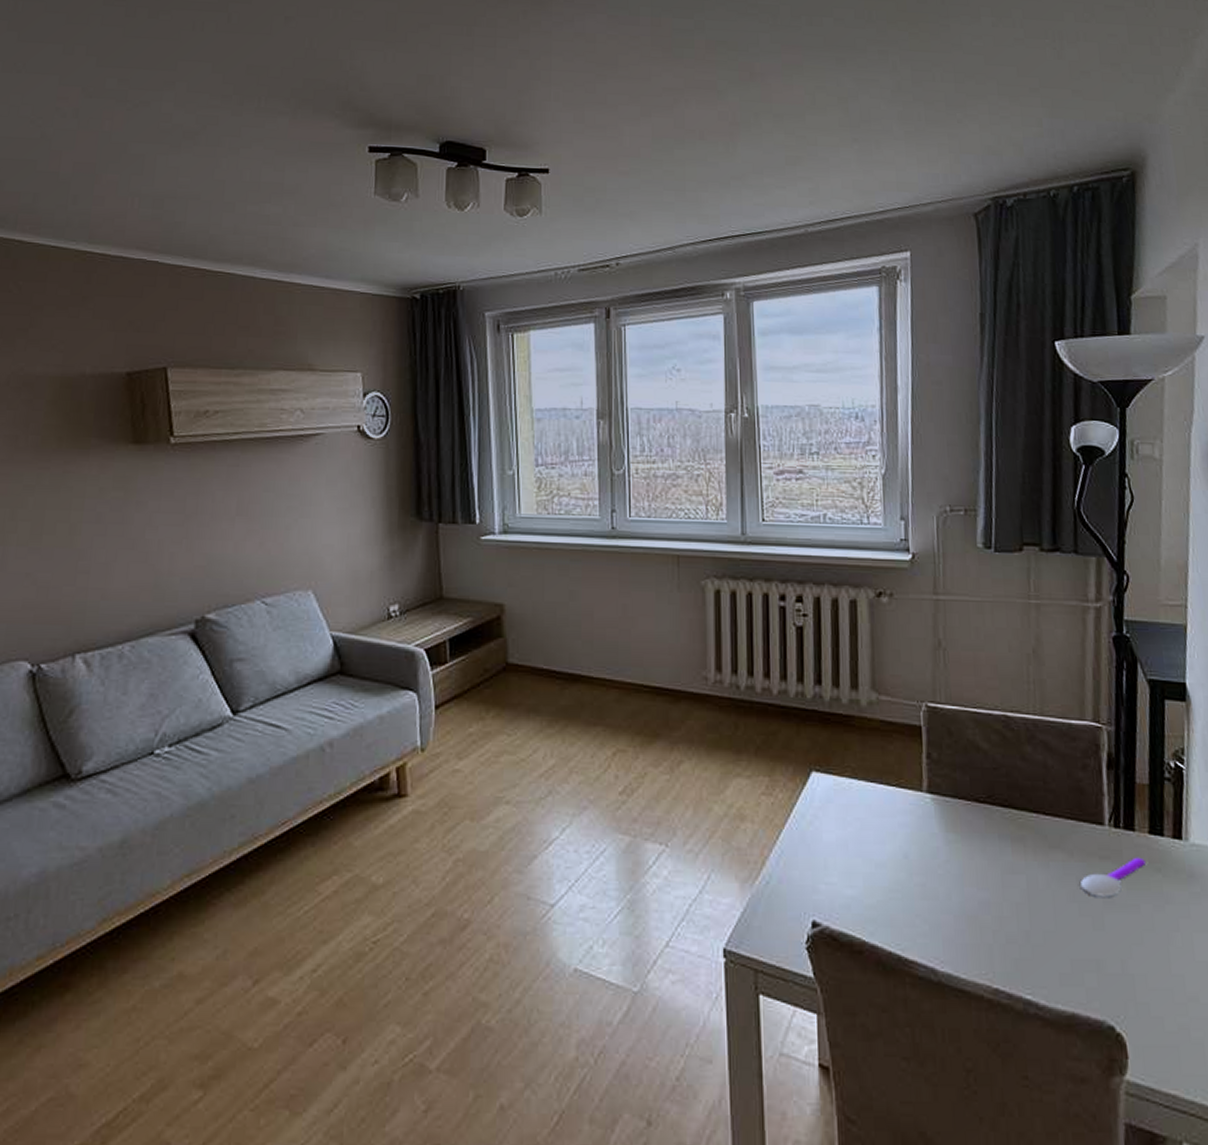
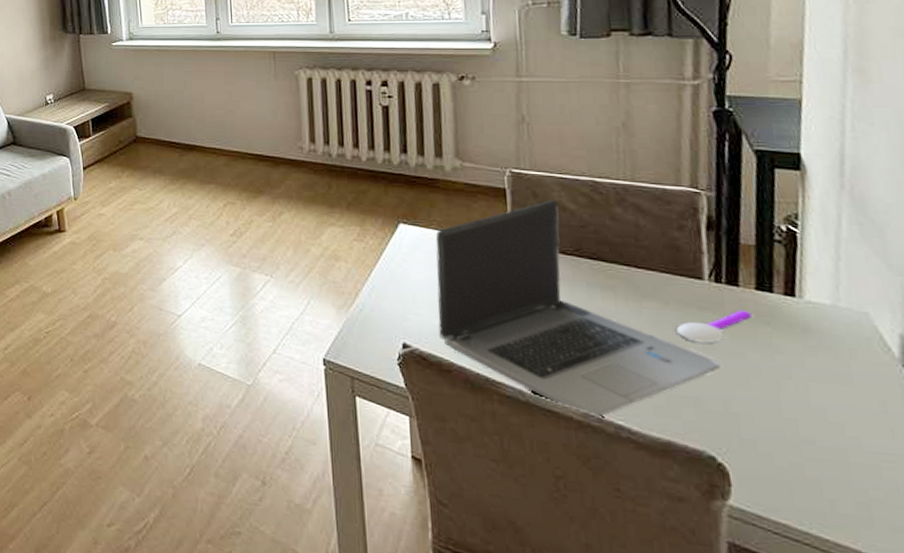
laptop computer: none [849,739,1119,995] -> present [435,200,720,419]

